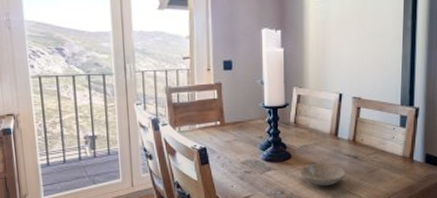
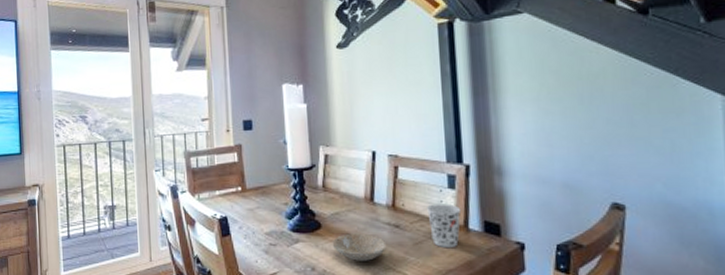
cup: none [381,139,409,176] -> present [427,204,462,249]

